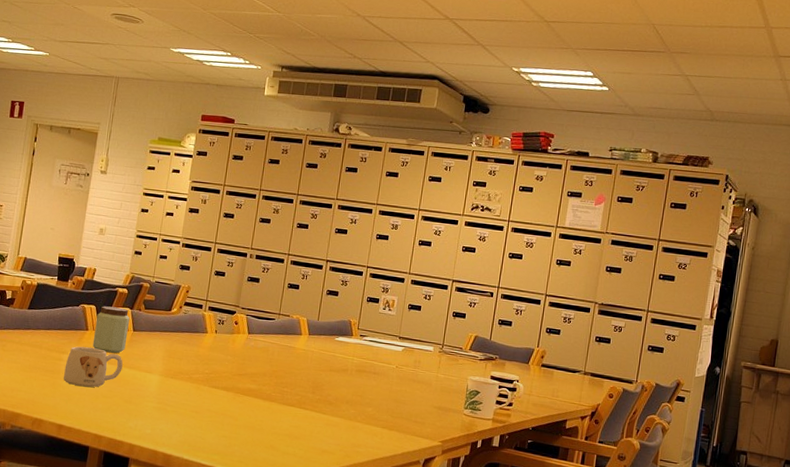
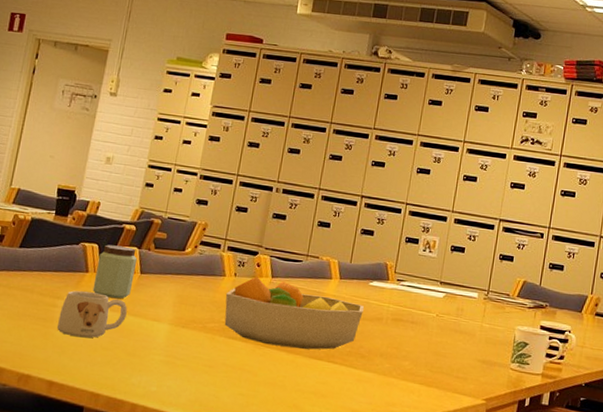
fruit bowl: none [207,333,331,398] -> present [224,276,364,350]

